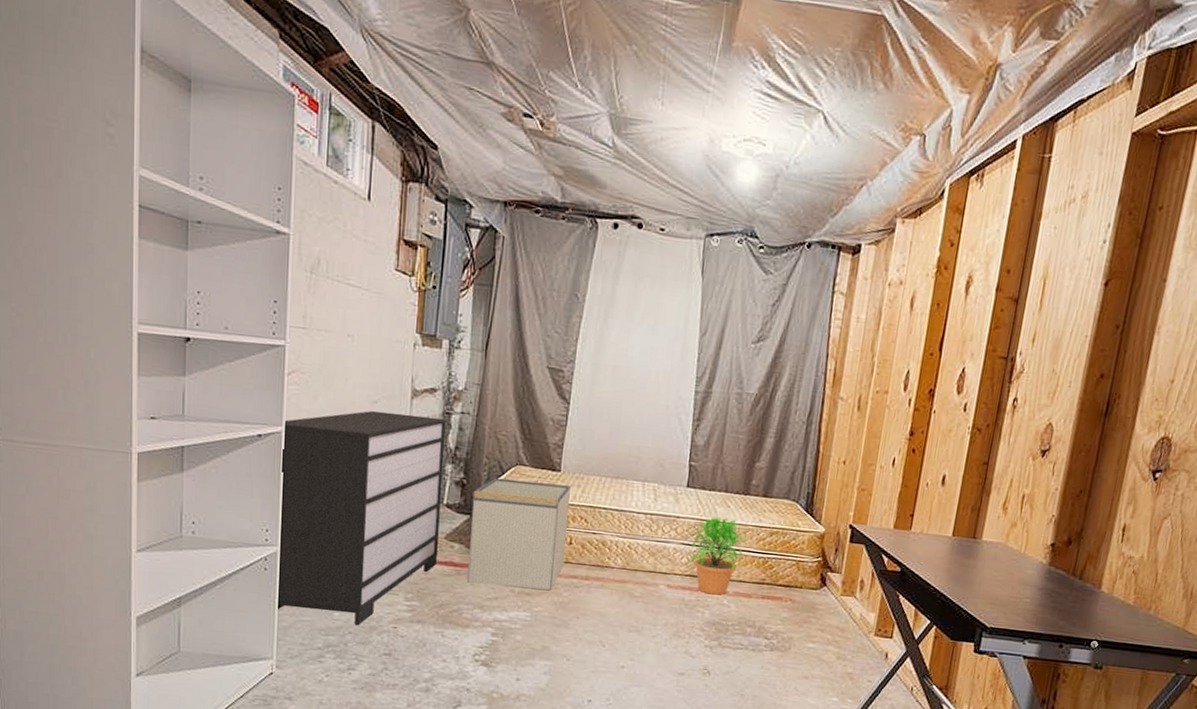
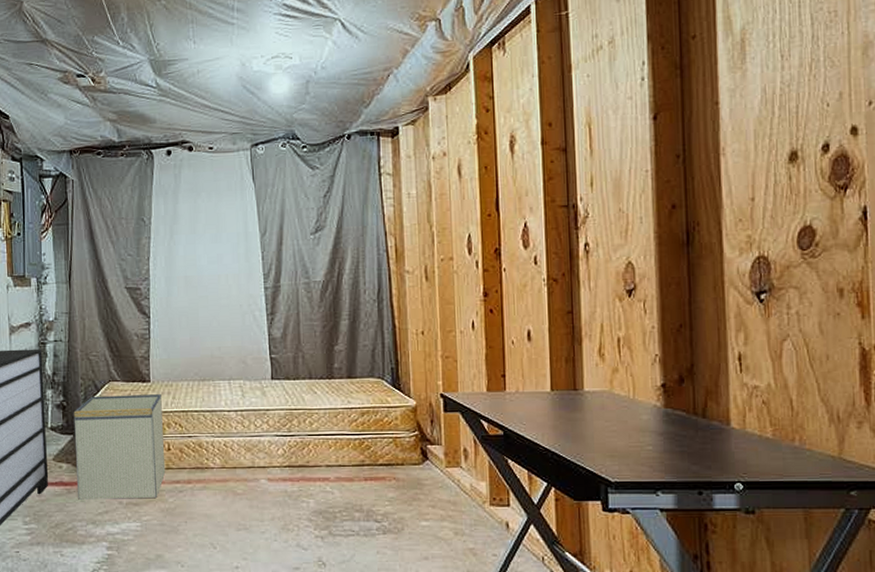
potted plant: present [687,517,746,595] -> none [281,403,339,483]

